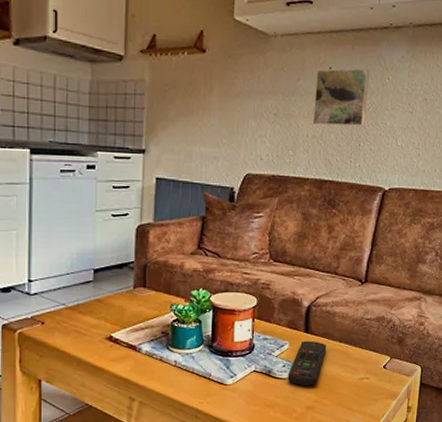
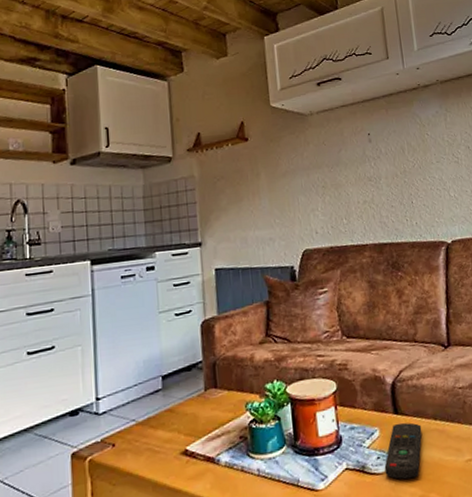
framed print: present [312,68,369,127] -> none [356,129,413,190]

